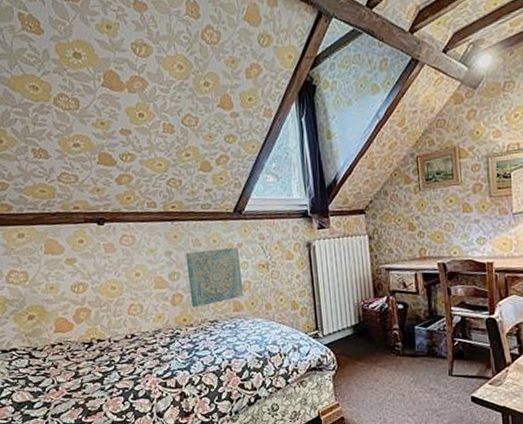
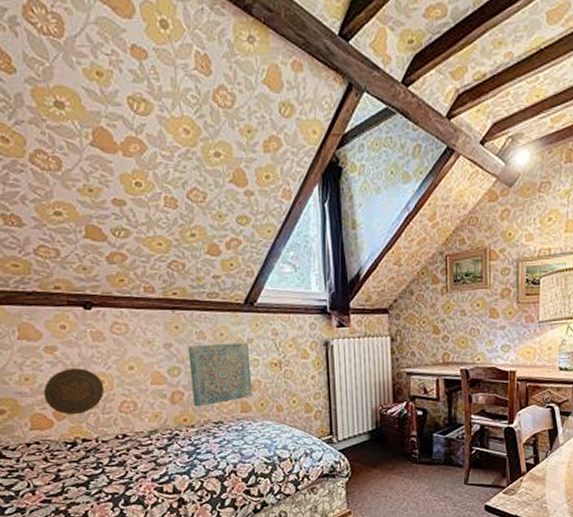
decorative plate: none [65,276,116,319] -> present [43,367,105,415]

